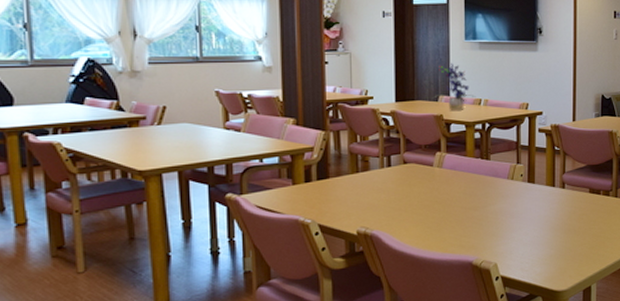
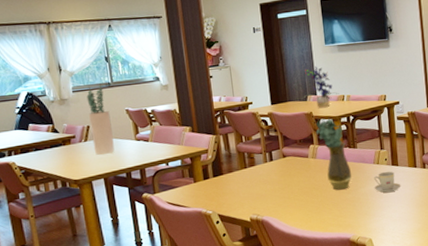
vase: none [166,57,196,144] -> present [86,83,115,156]
vase: none [445,121,482,206] -> present [316,117,352,190]
teacup: none [505,188,536,213] -> present [374,171,401,193]

